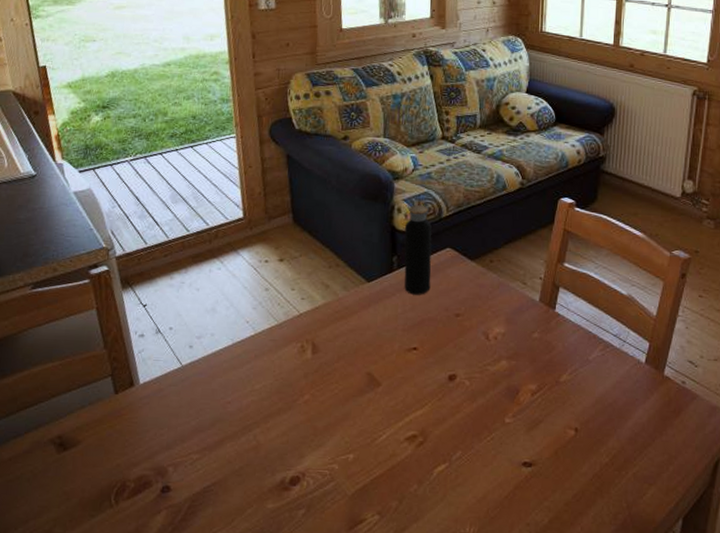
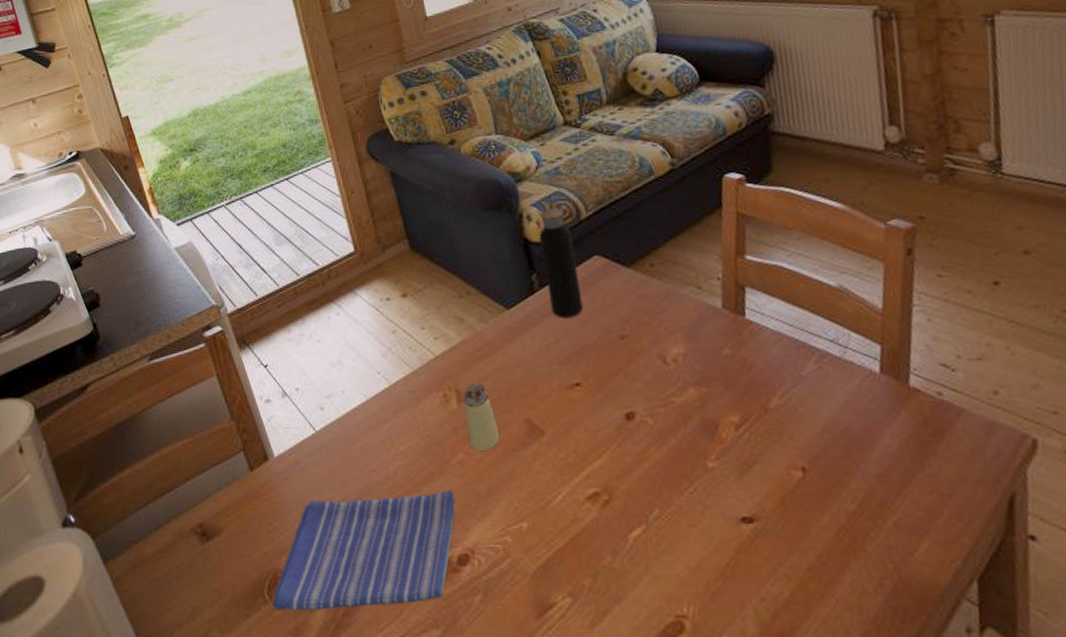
dish towel: none [117,423,296,515] -> present [272,490,456,610]
saltshaker: none [315,339,343,394] -> present [463,383,500,451]

